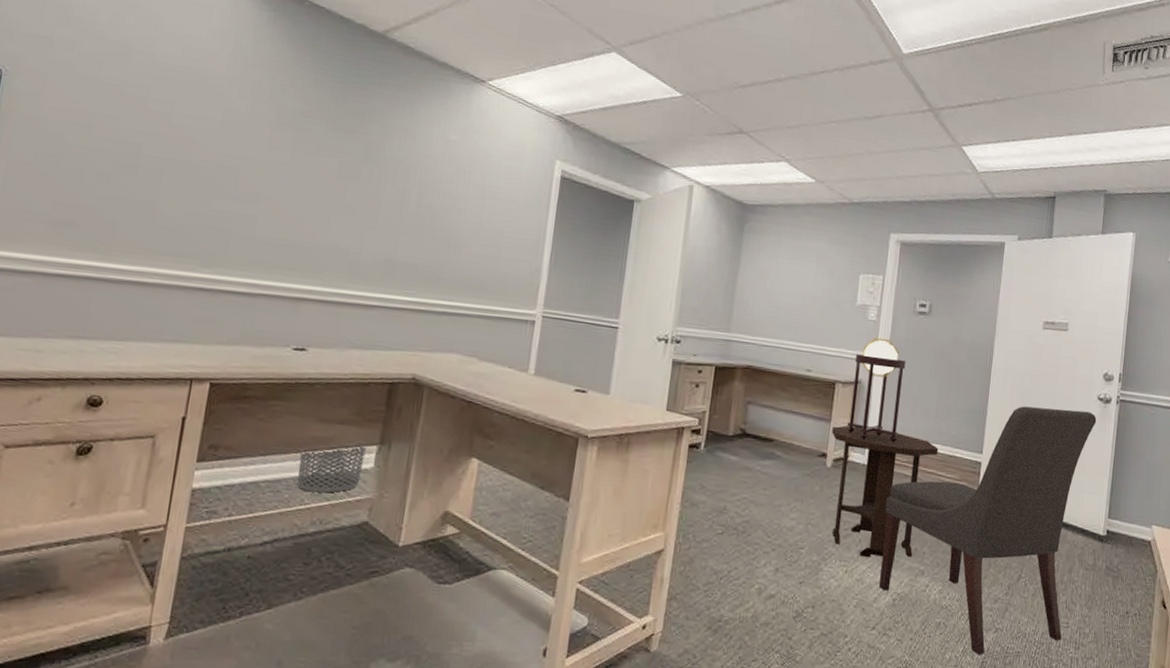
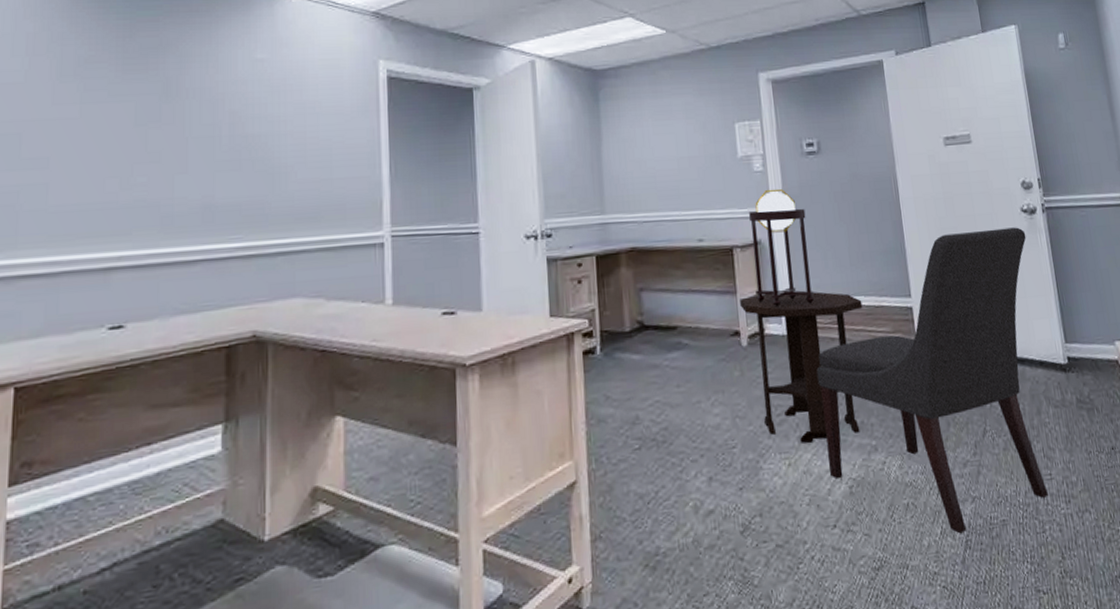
waste bin: present [297,444,366,493] -> none [132,426,209,497]

